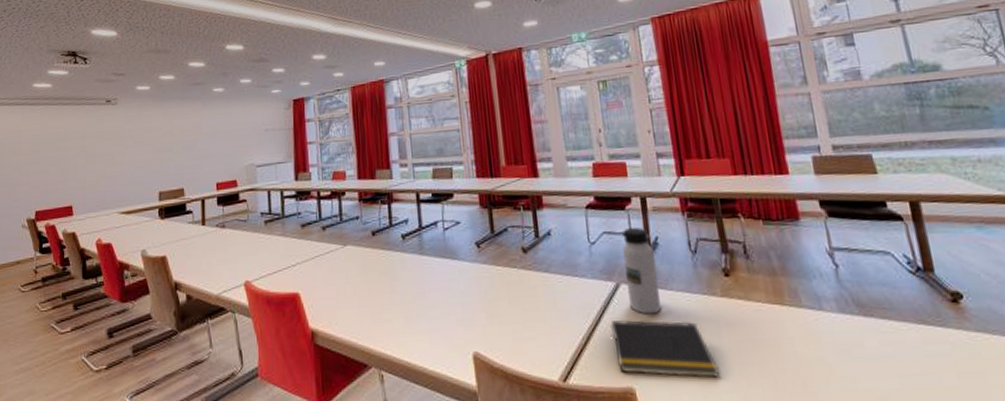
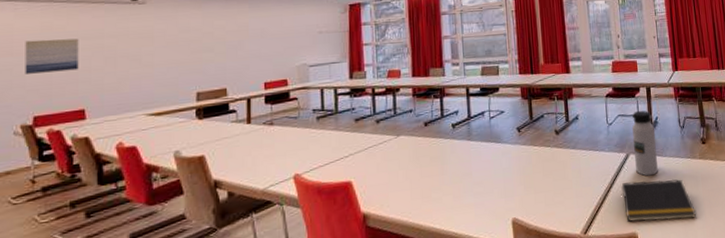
wall art: none [29,138,67,172] -> present [25,38,79,74]

